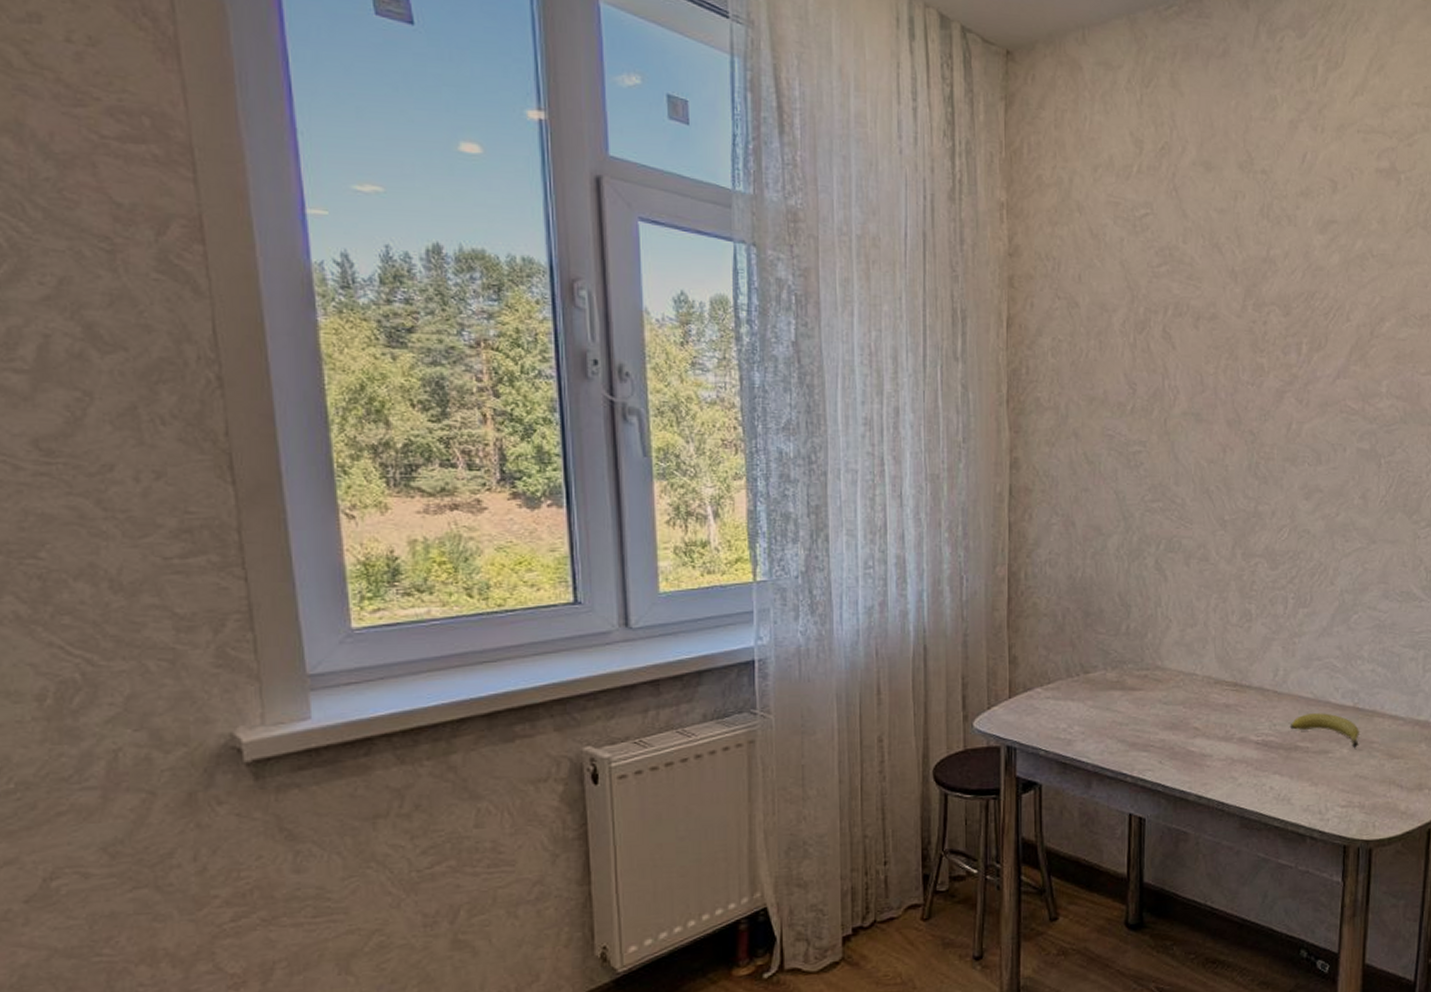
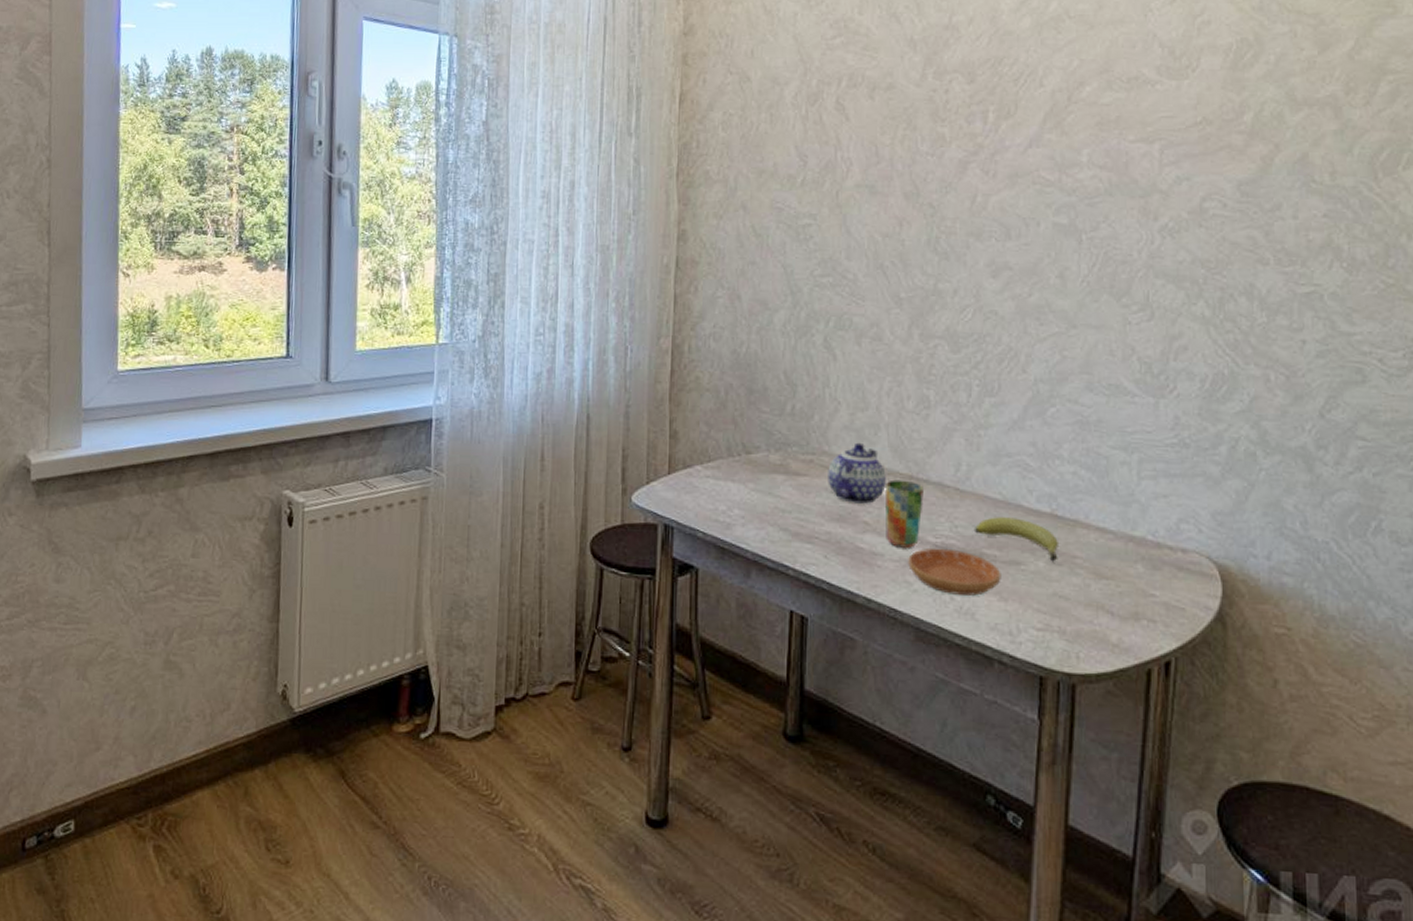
teapot: none [1161,656,1213,712] -> present [828,442,886,504]
cup: none [1212,687,1246,748] -> present [884,479,923,548]
saucer: none [1234,745,1313,785] -> present [908,548,1001,596]

